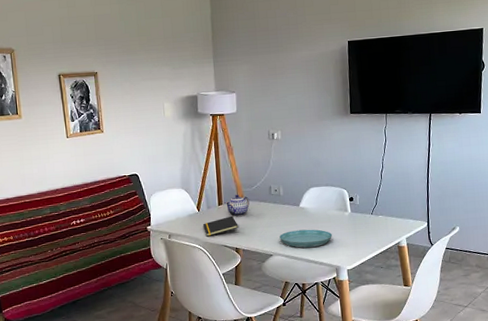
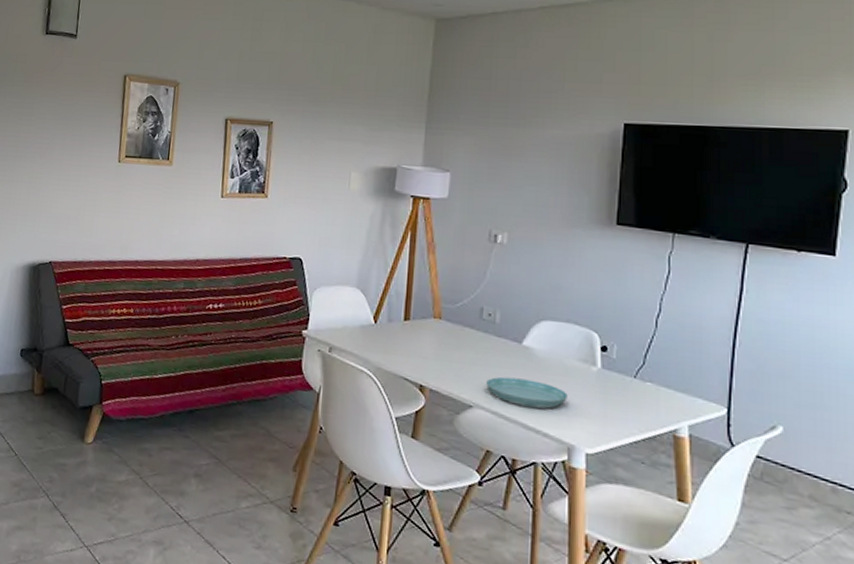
notepad: present [202,215,239,237] -> none [378,338,429,361]
teapot: present [225,194,250,217] -> none [414,309,450,342]

